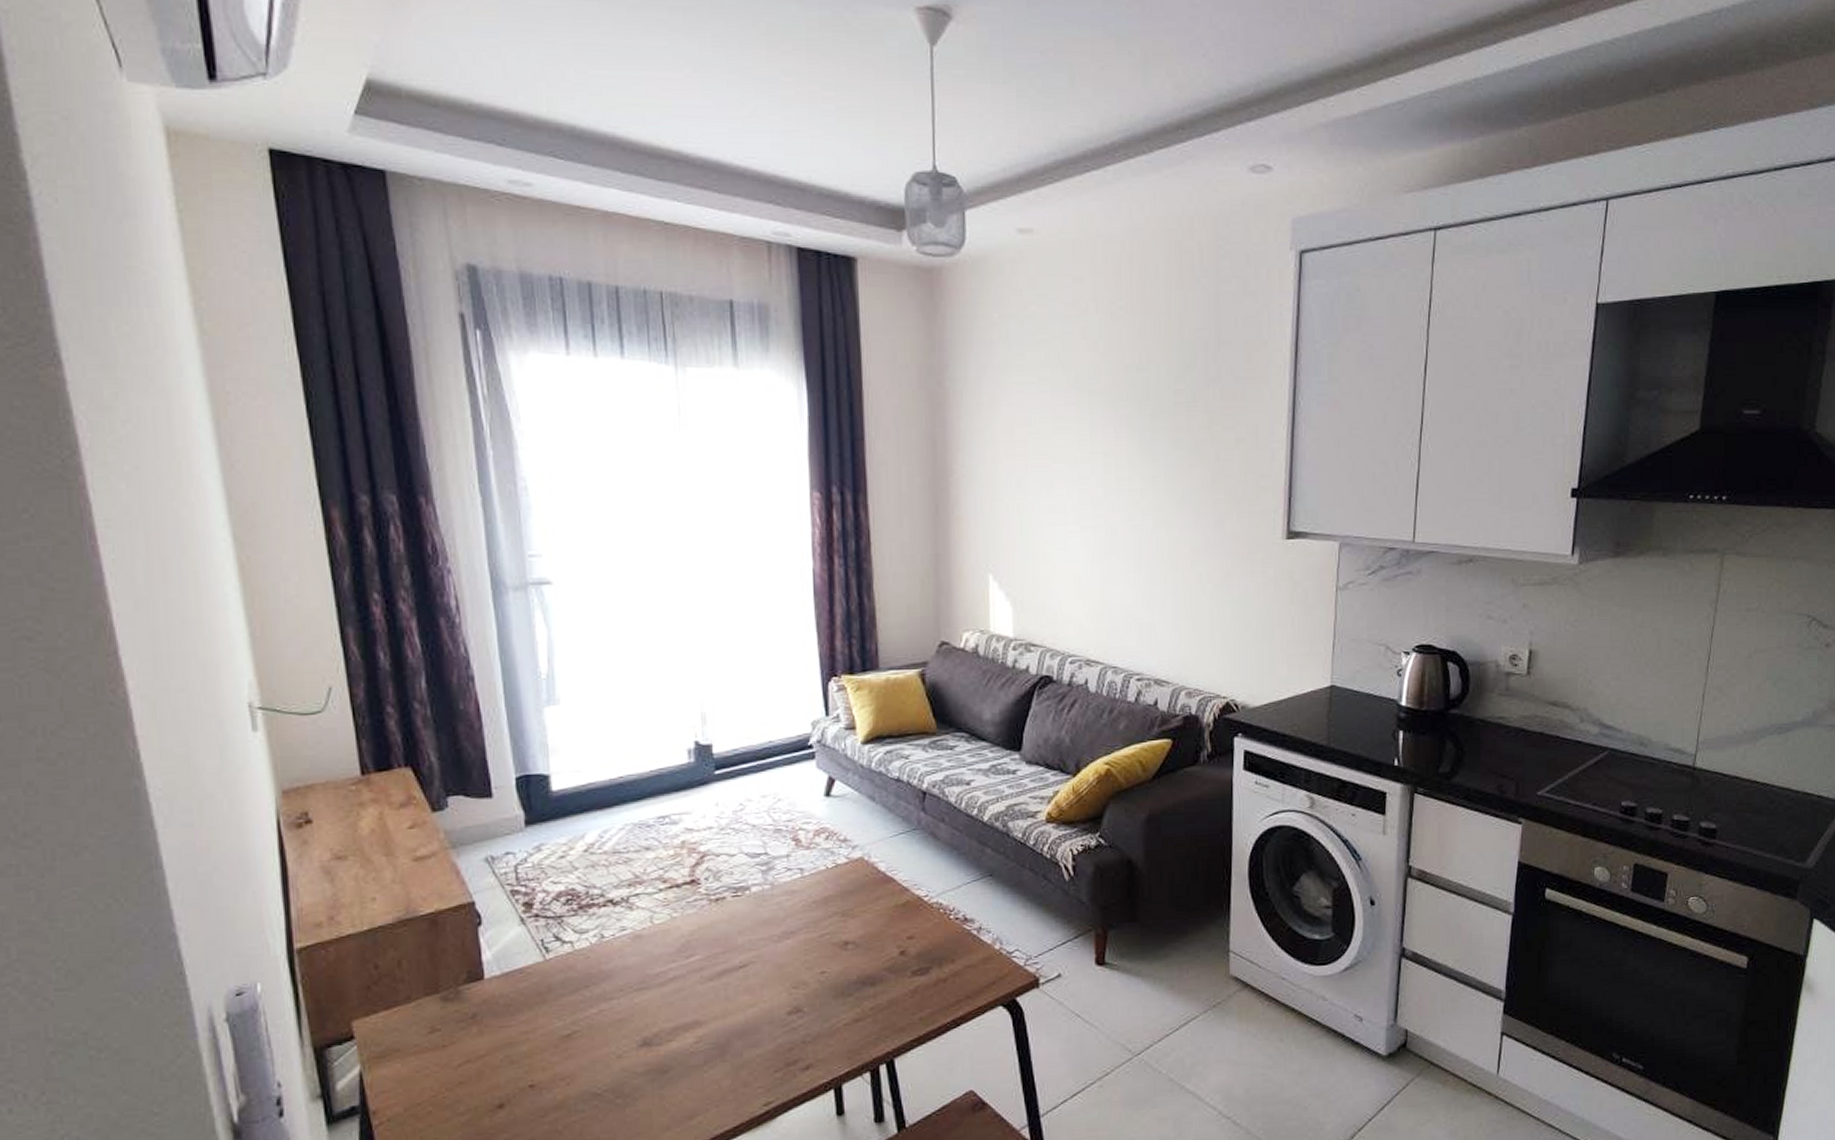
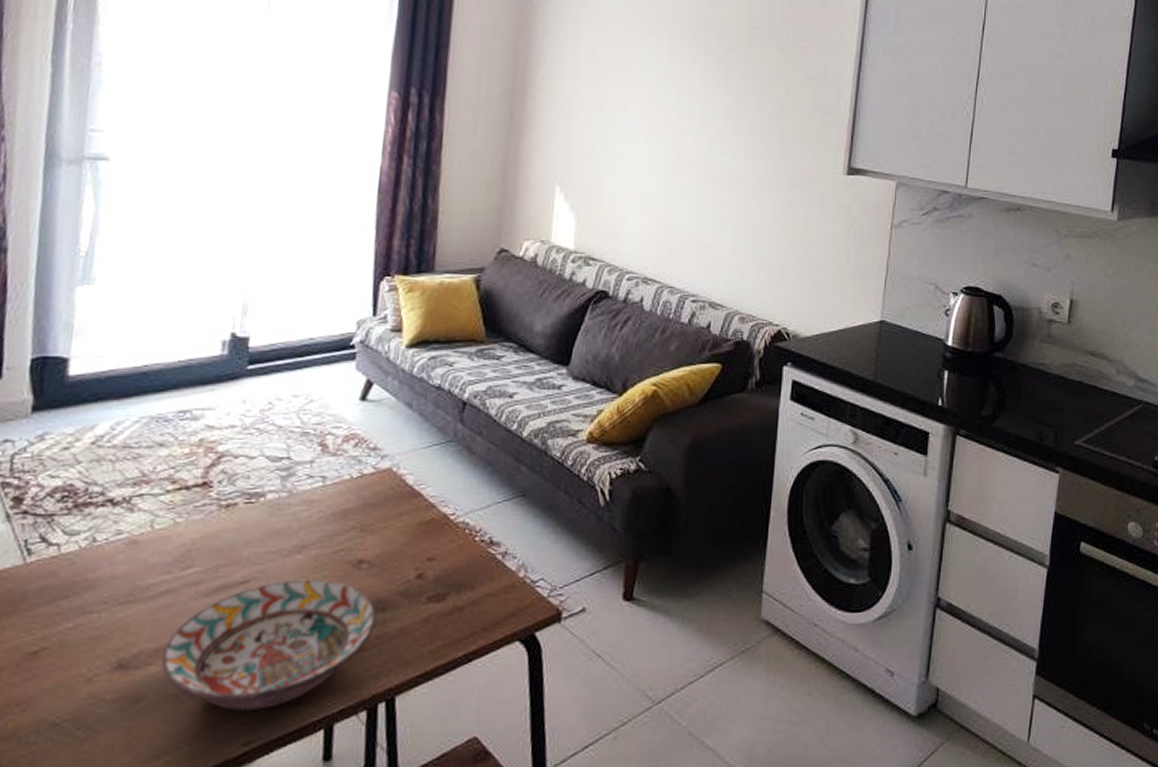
decorative bowl: none [680,960,867,1077] -> present [162,579,376,711]

